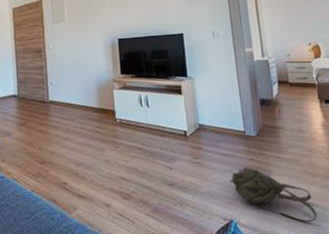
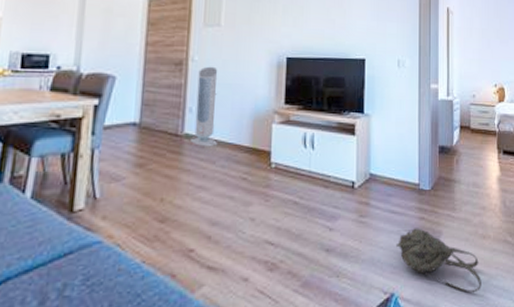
air purifier: none [53,51,75,110] -> present [189,66,218,147]

